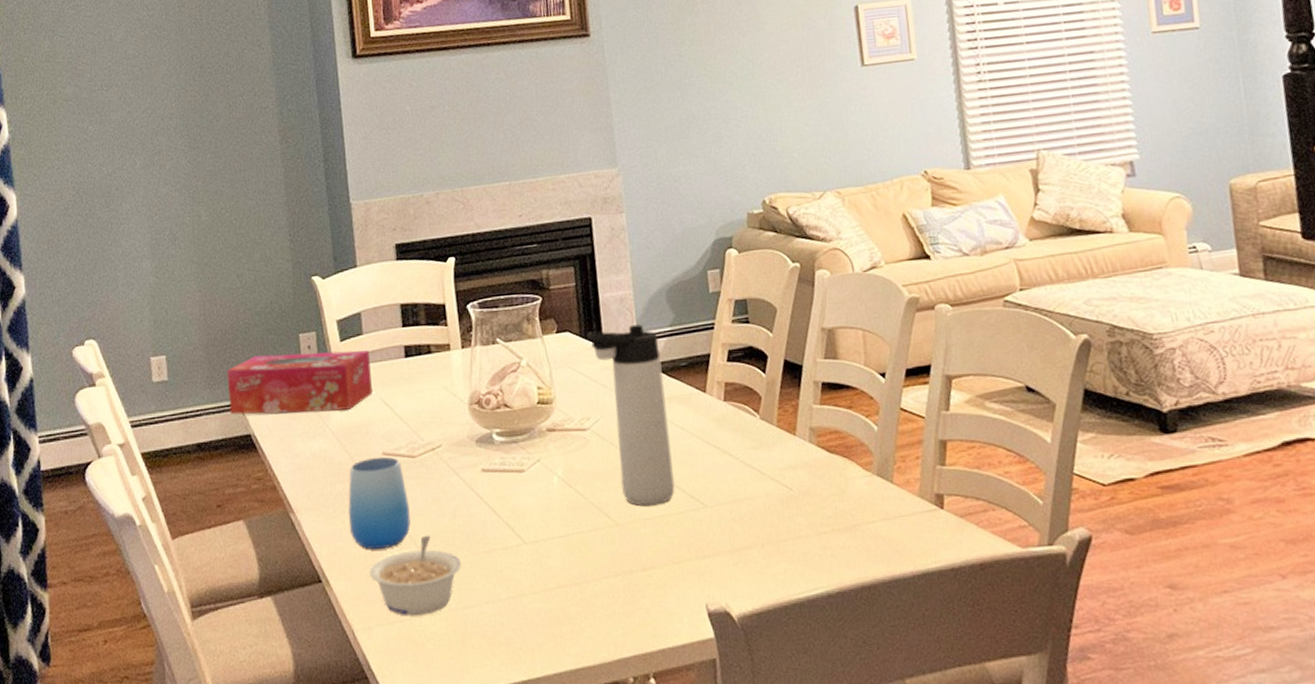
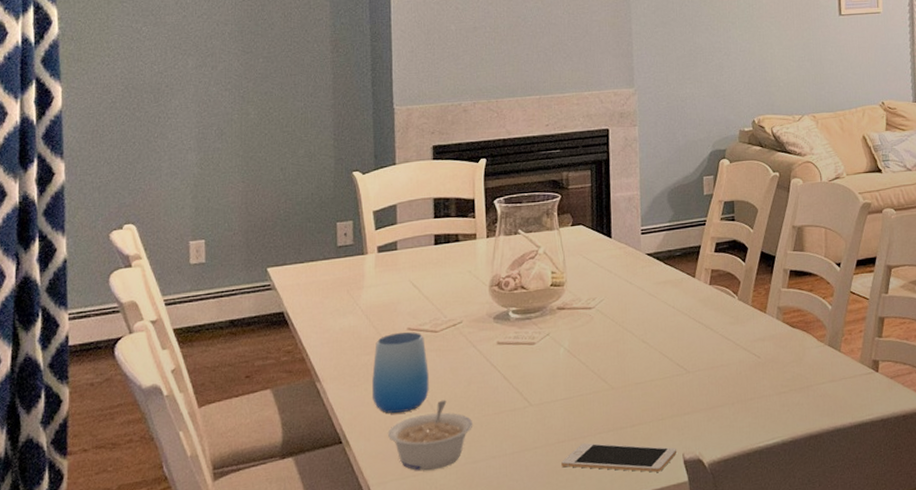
tissue box: present [226,350,373,415] -> none [264,238,402,295]
cell phone: none [564,588,699,626] -> present [561,443,677,473]
thermos bottle: present [586,324,675,506] -> none [597,220,664,373]

